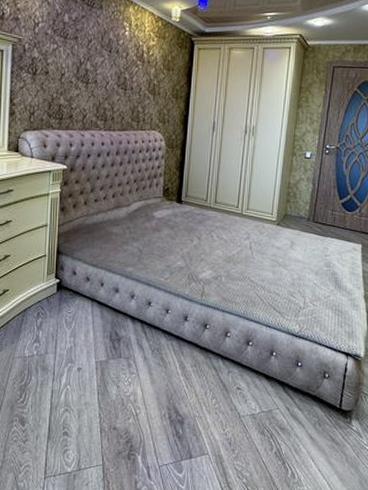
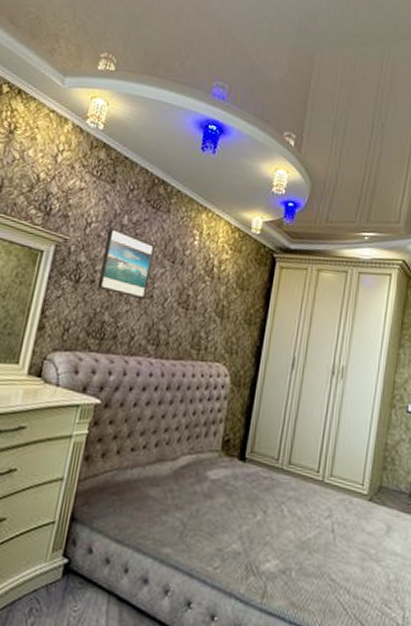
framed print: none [51,25,94,85] -> present [97,226,156,300]

